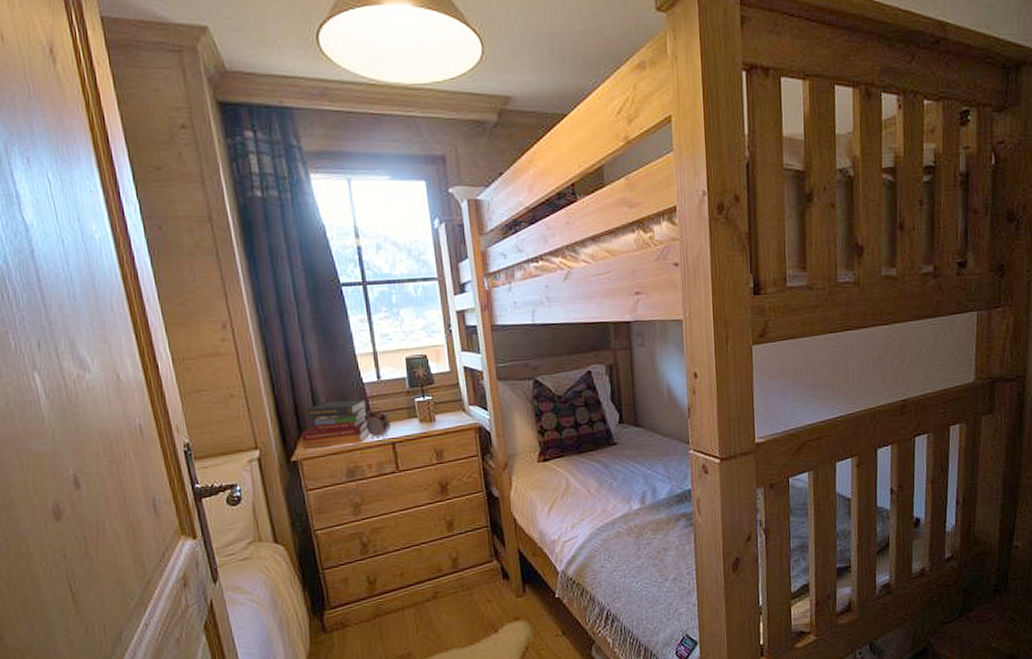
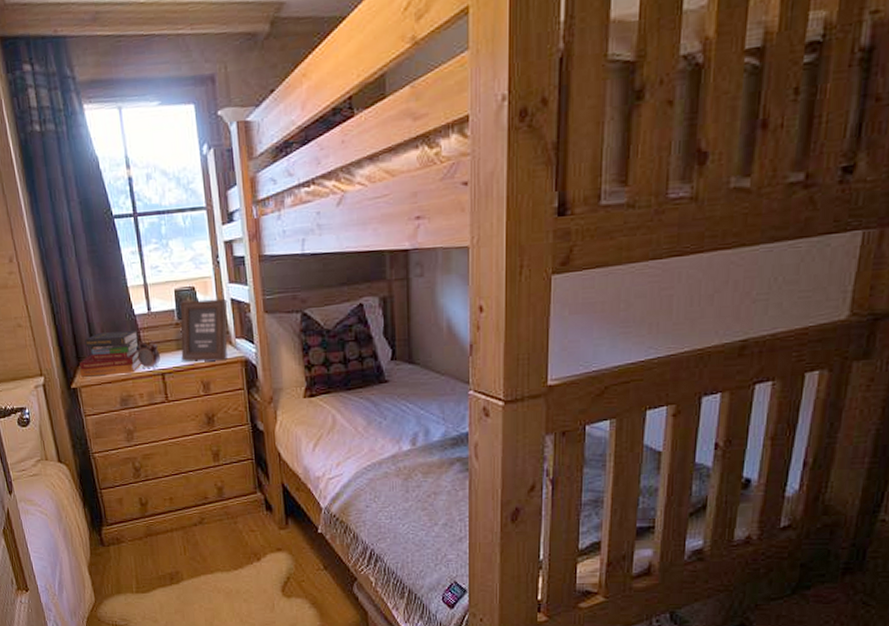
picture frame: none [412,366,461,430] -> present [180,298,228,362]

